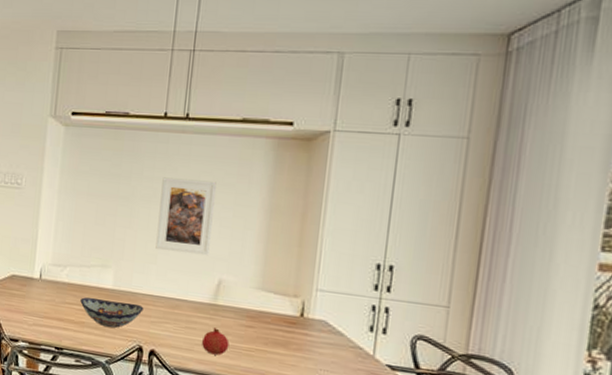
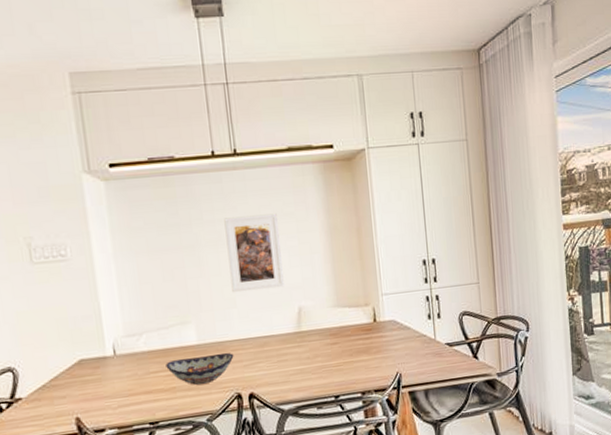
fruit: present [202,327,230,355] -> none [295,353,321,380]

